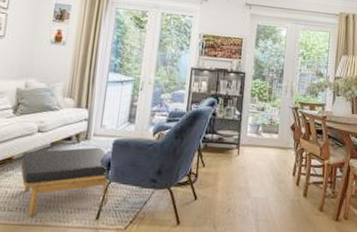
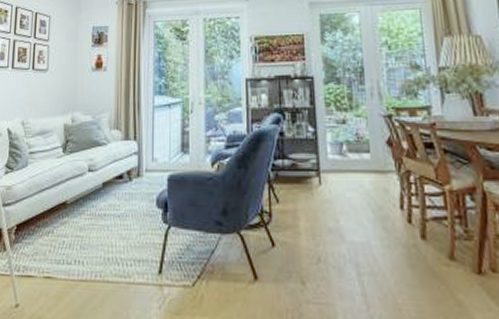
ottoman: present [20,147,108,217] -> none [74,185,169,271]

